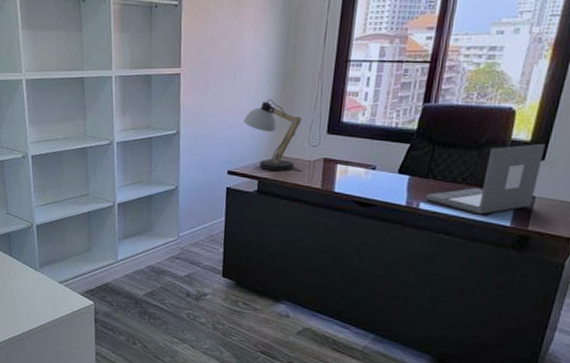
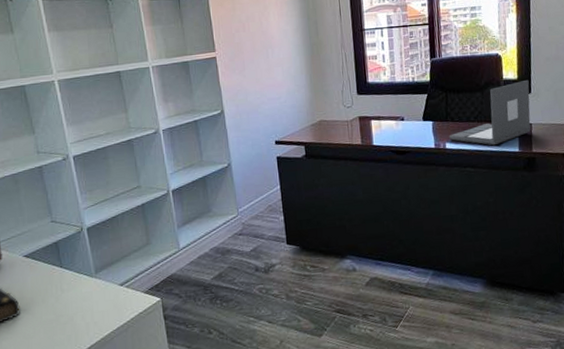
desk lamp: present [243,98,303,172] -> none [282,70,343,135]

